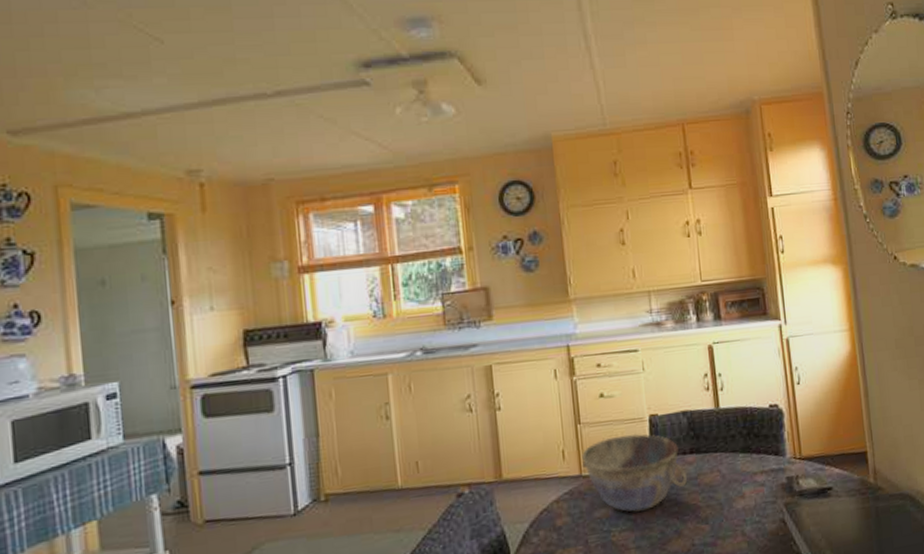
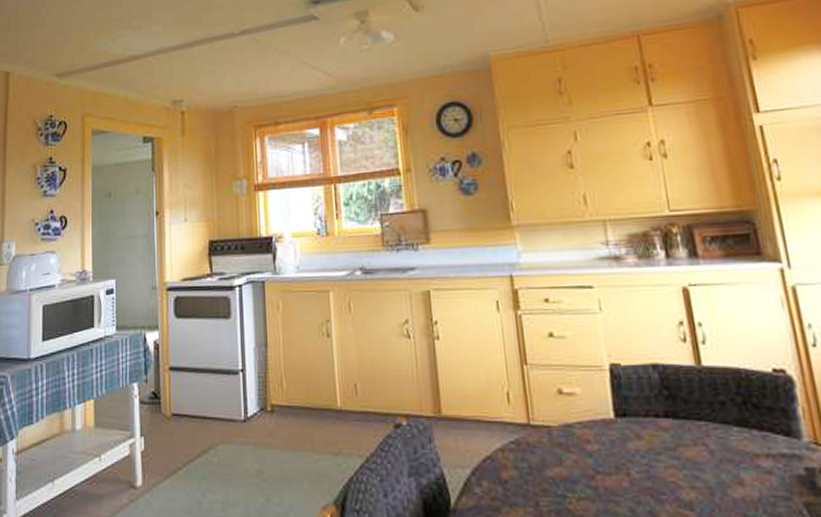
bowl: present [582,433,688,512] -> none [529,383,663,478]

